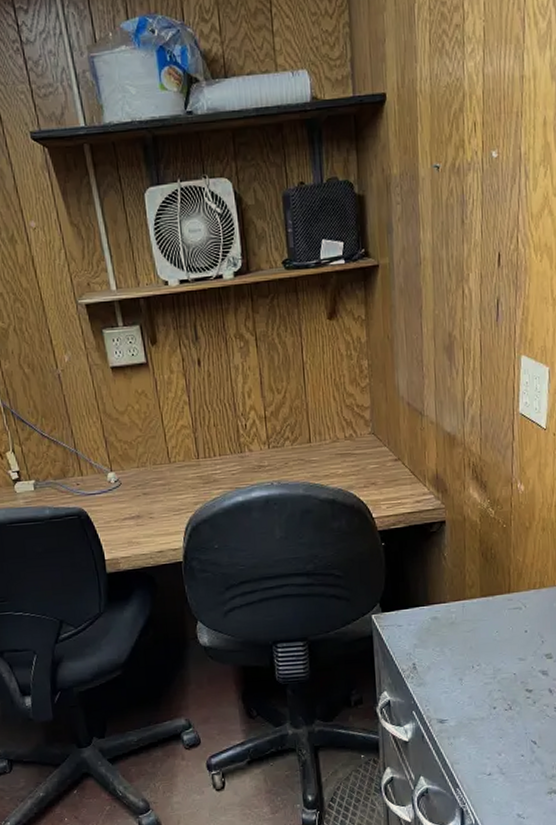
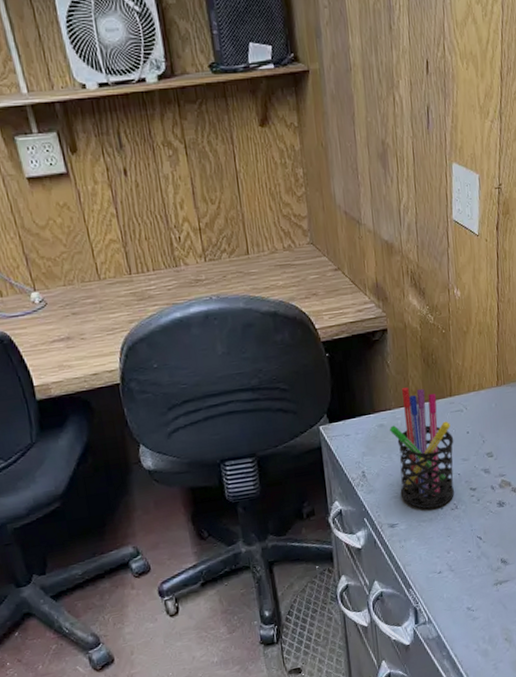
pen holder: none [443,581,511,708] -> present [390,387,454,509]

